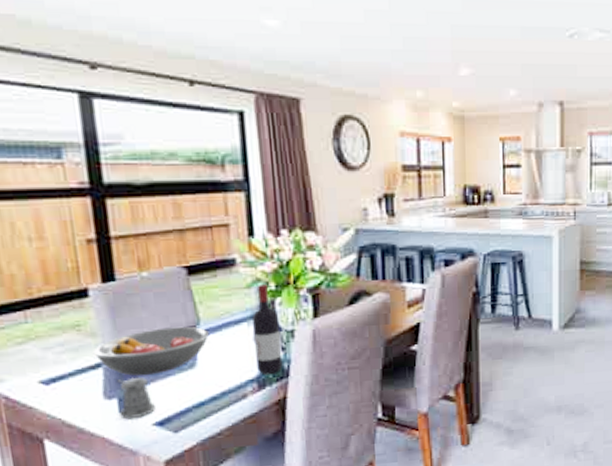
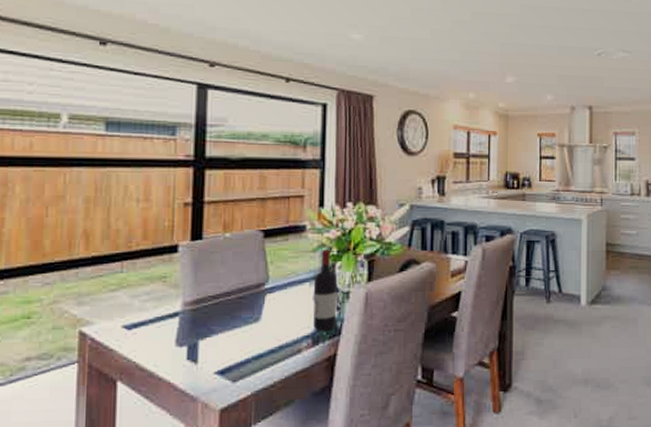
fruit bowl: present [93,326,210,376] -> none [173,283,276,326]
pepper shaker: present [117,377,155,420] -> none [187,327,219,367]

